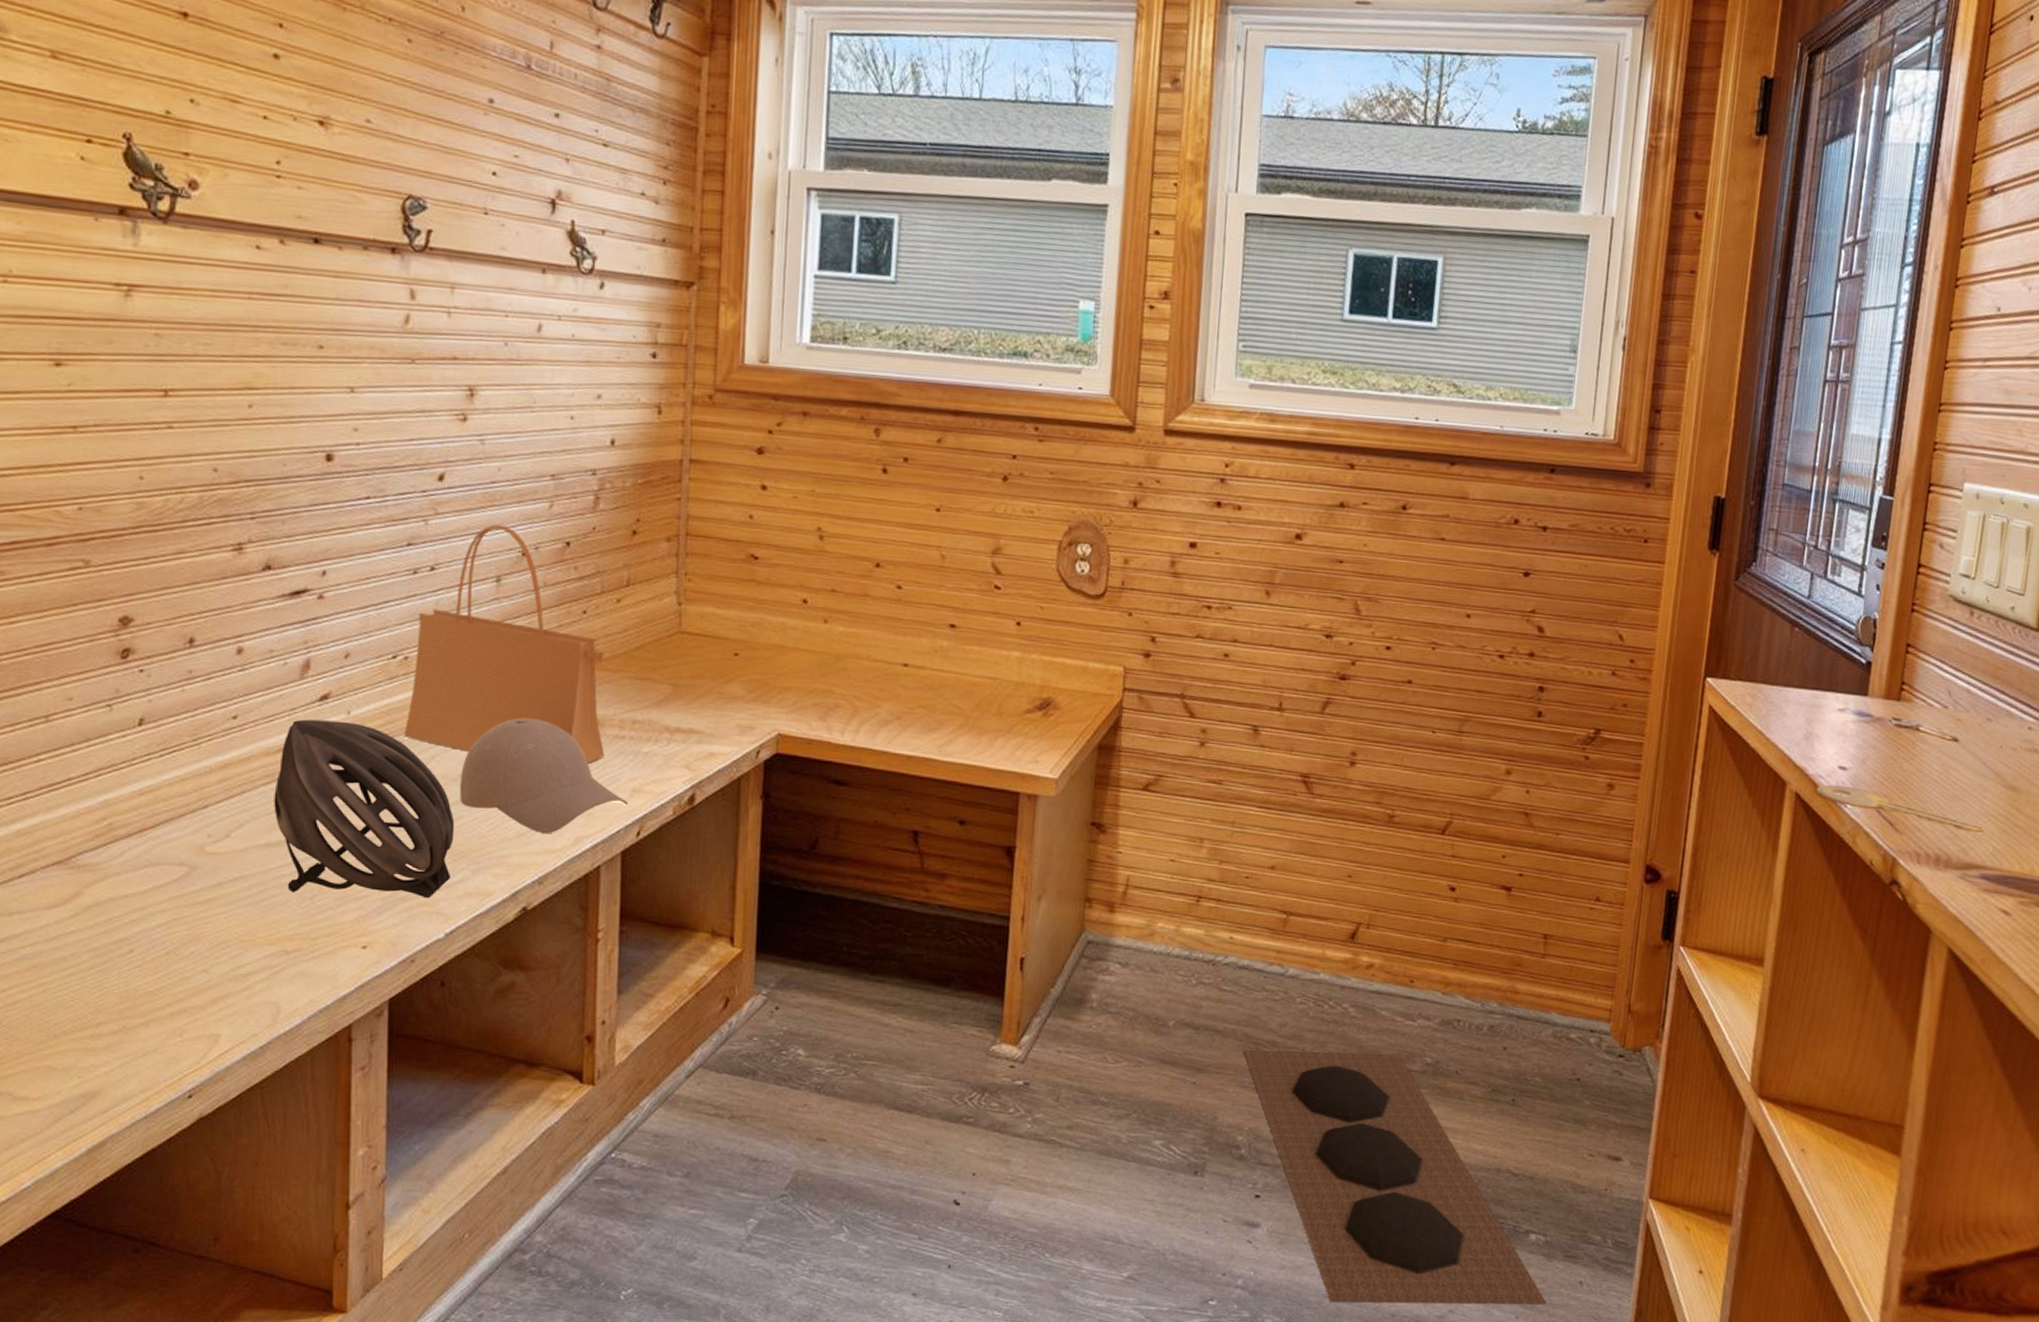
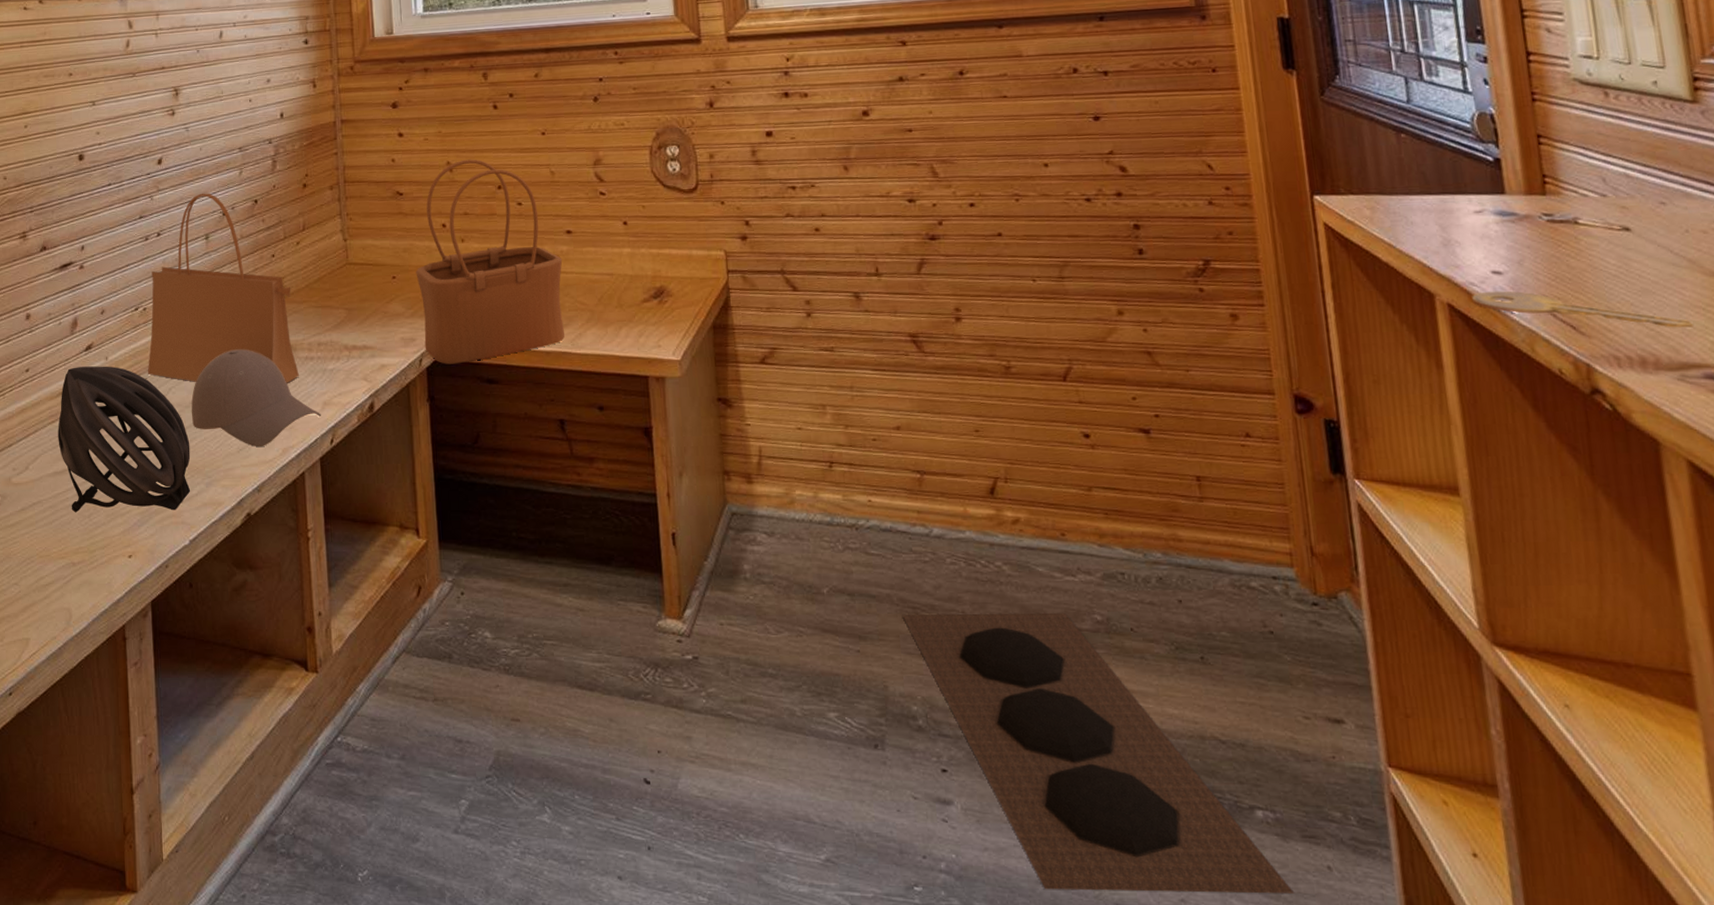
basket: none [764,527,941,761] -> present [416,159,564,365]

